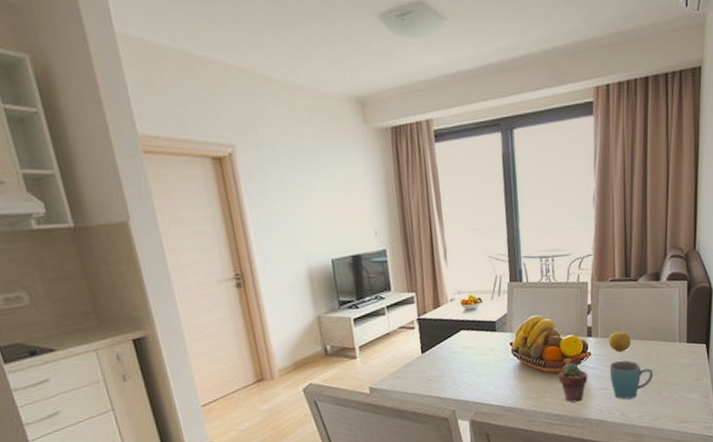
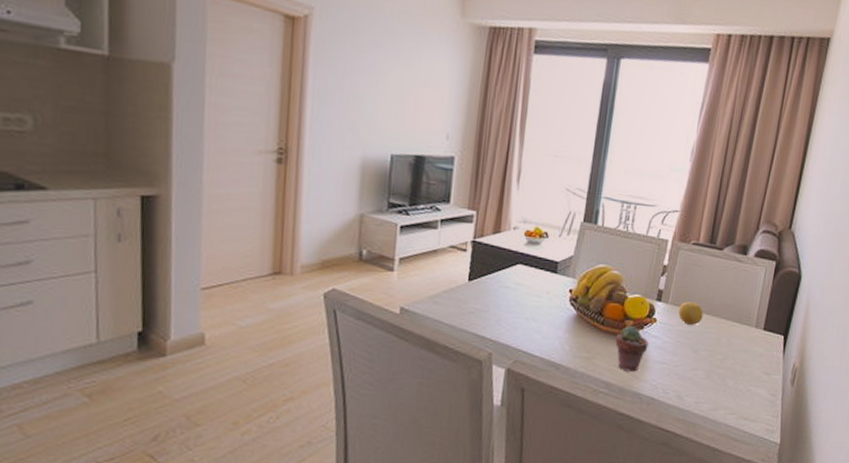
mug: present [609,360,654,400] -> none [672,334,721,381]

